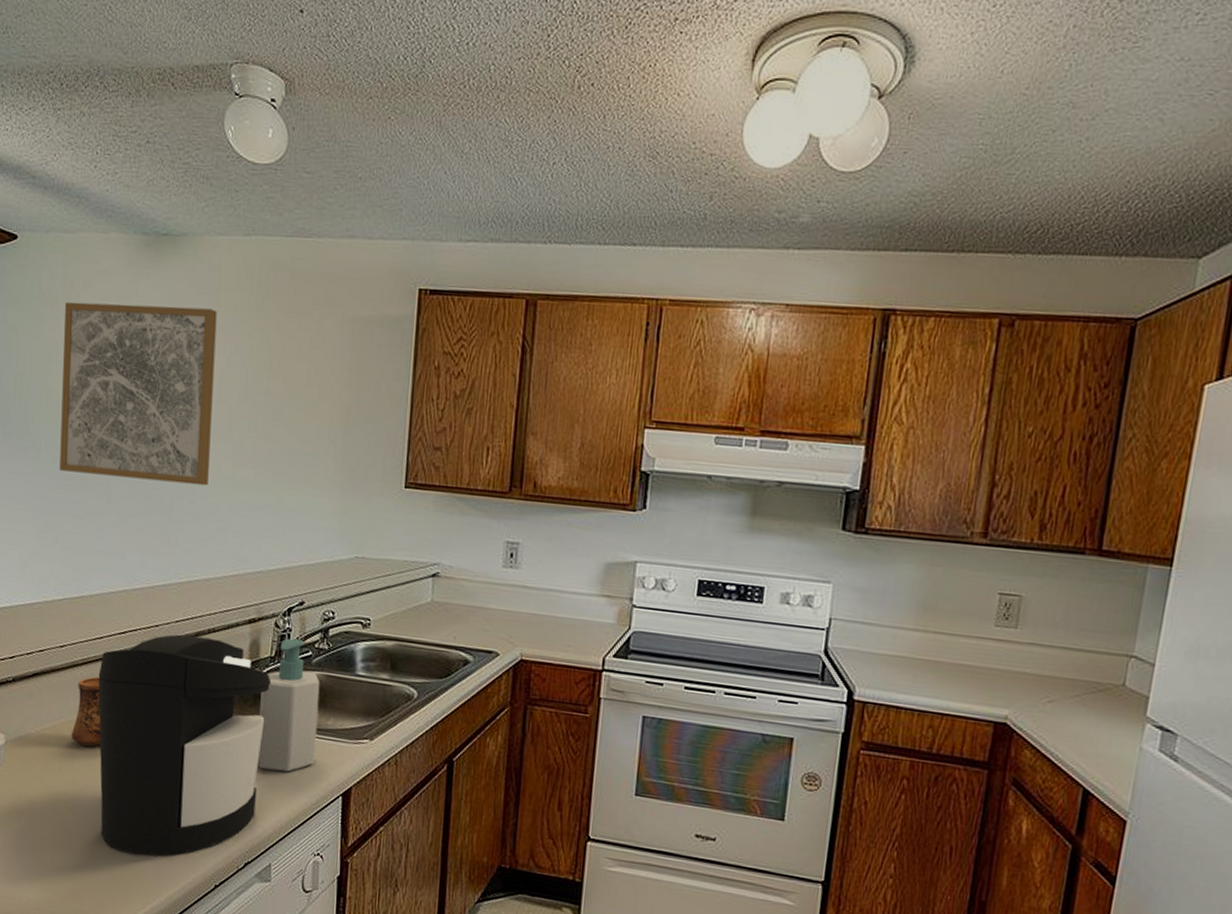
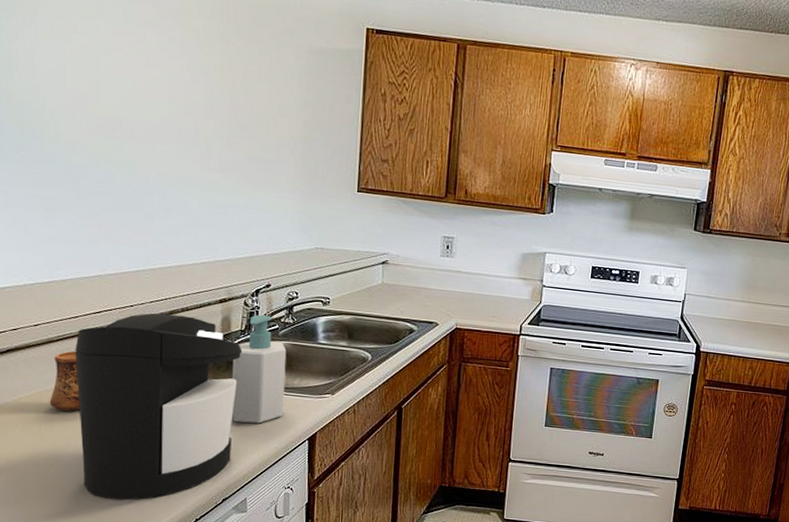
wall art: present [59,301,217,486] -> none [24,13,181,186]

